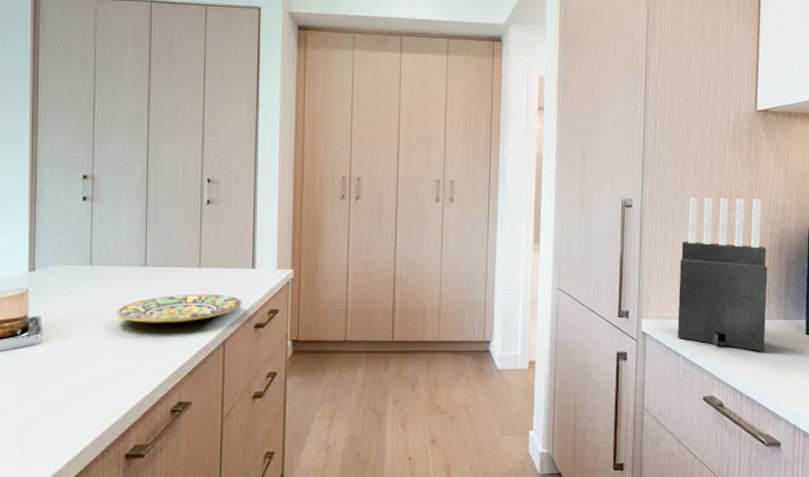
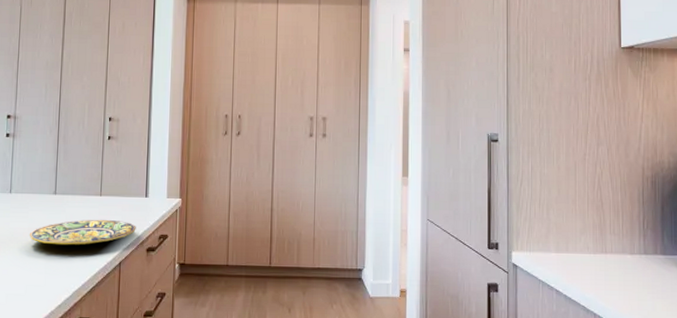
knife block: present [677,197,768,352] -> none [548,132,642,288]

